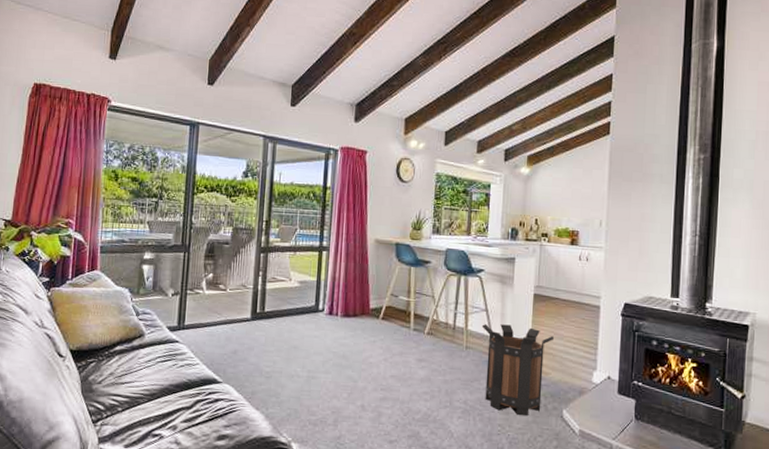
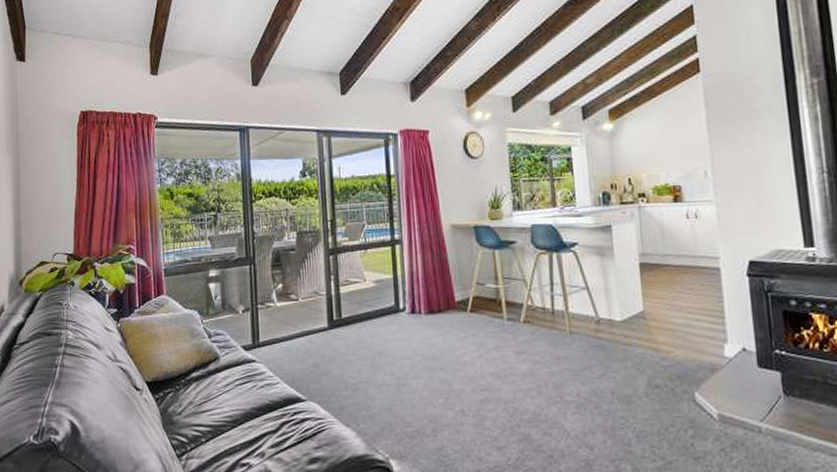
decorative basket: present [481,324,555,415] -> none [584,301,672,403]

